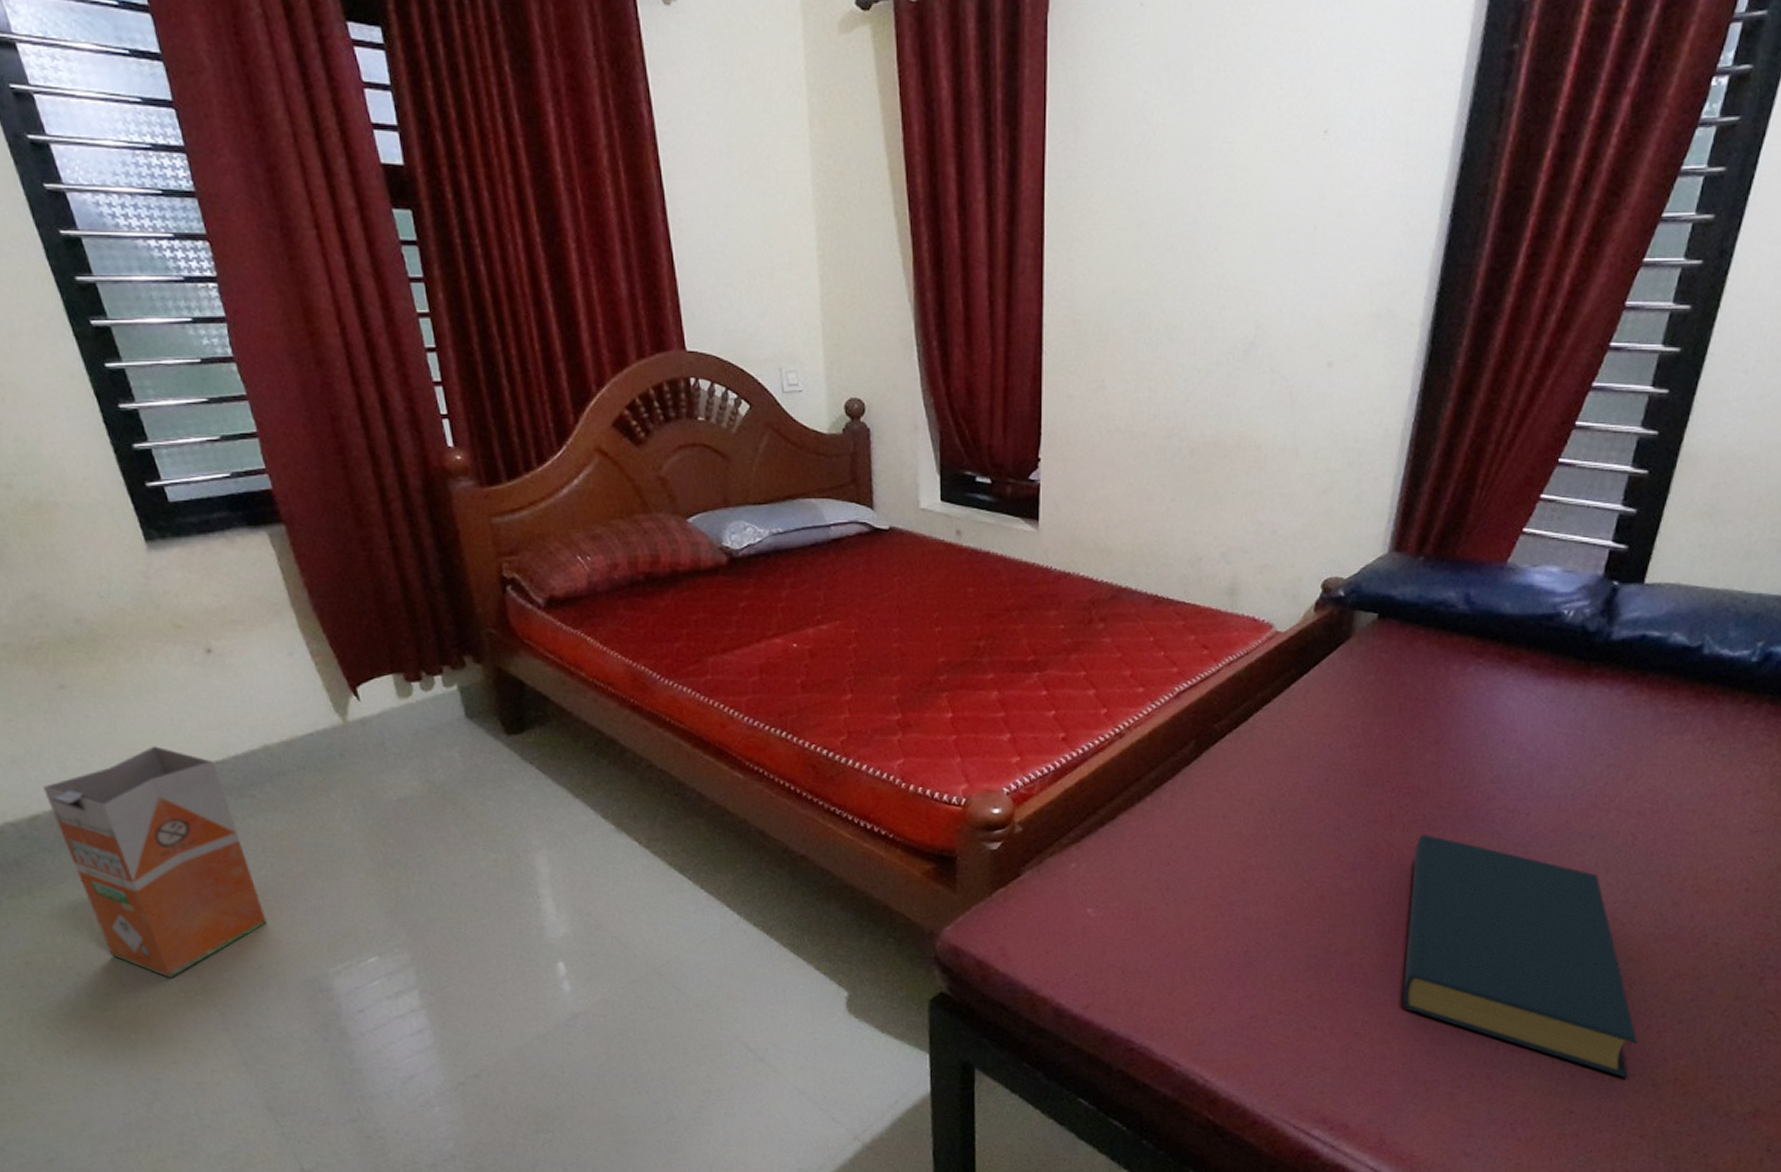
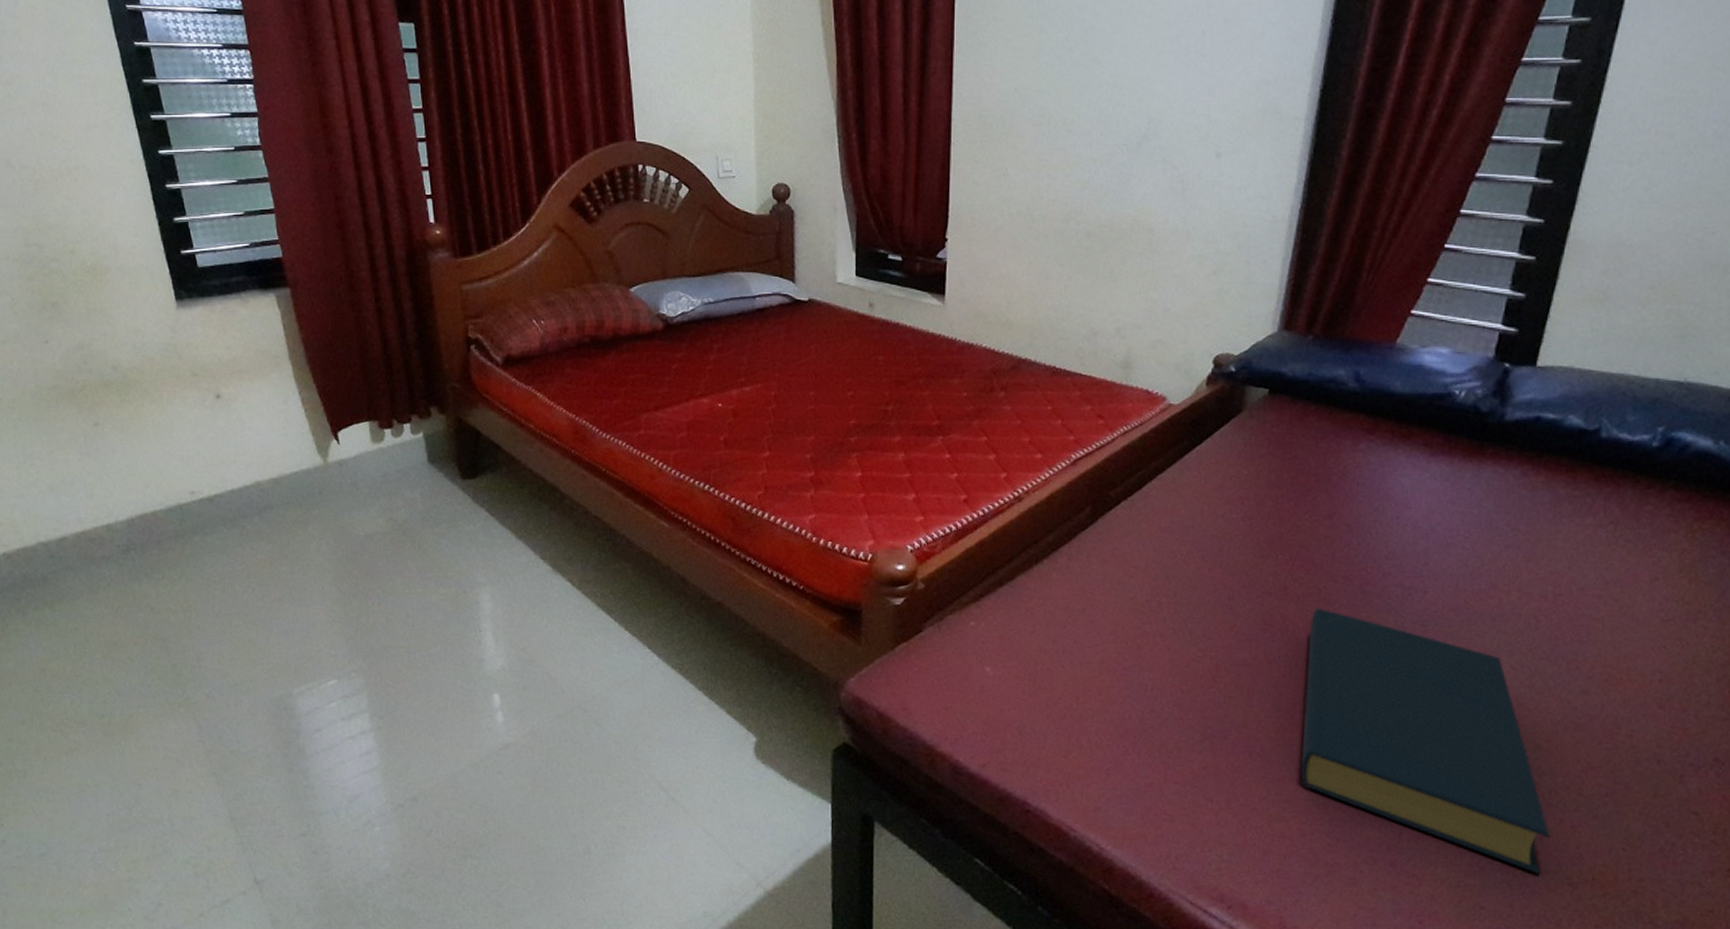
waste bin: present [43,746,267,979] -> none [72,479,244,691]

